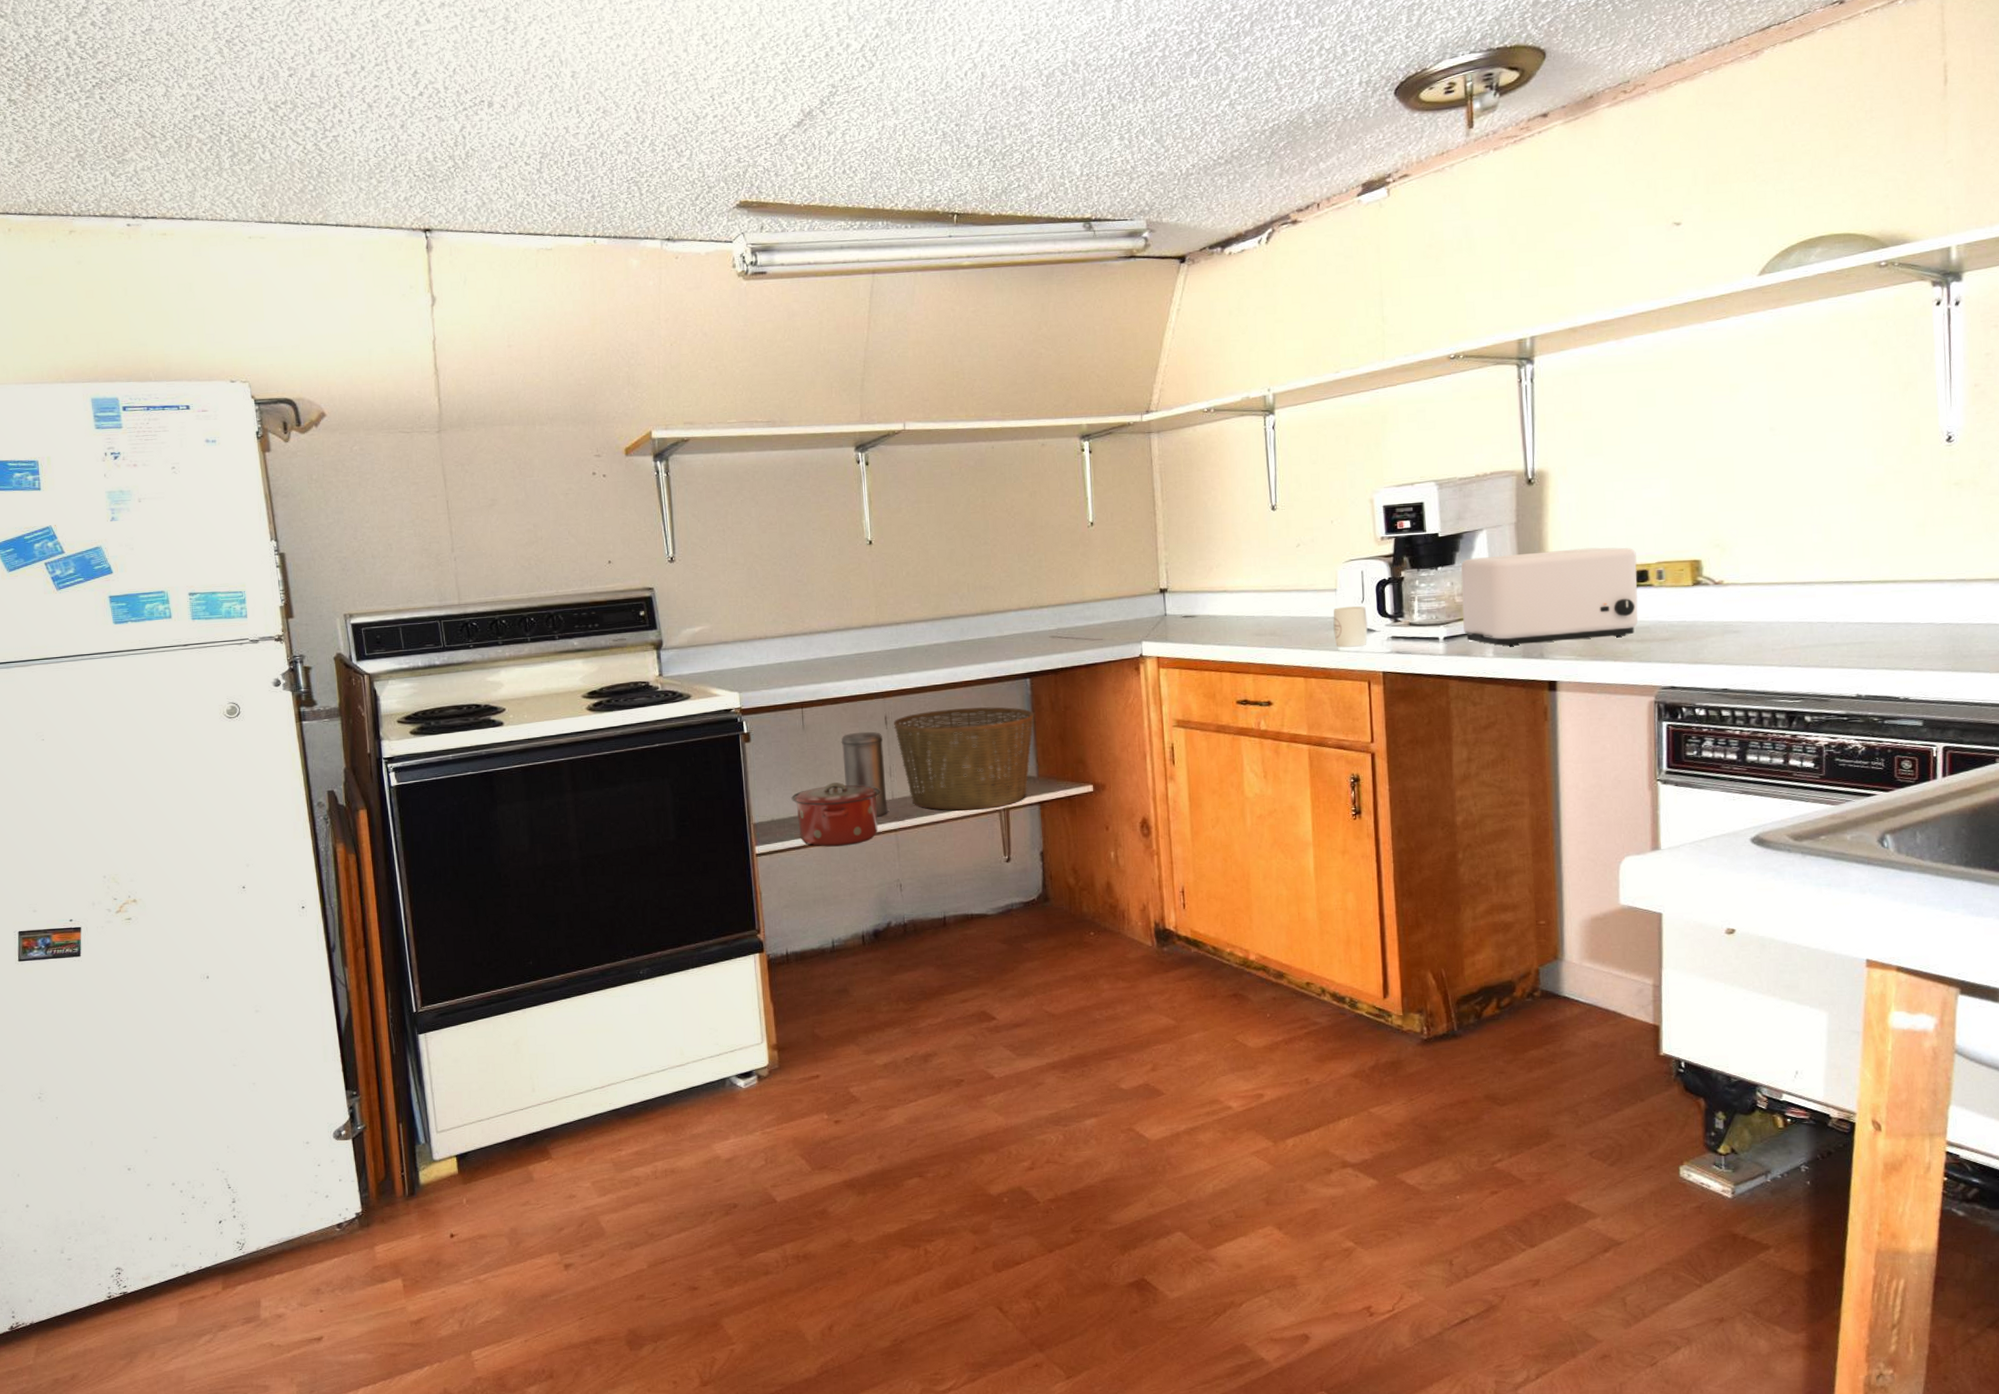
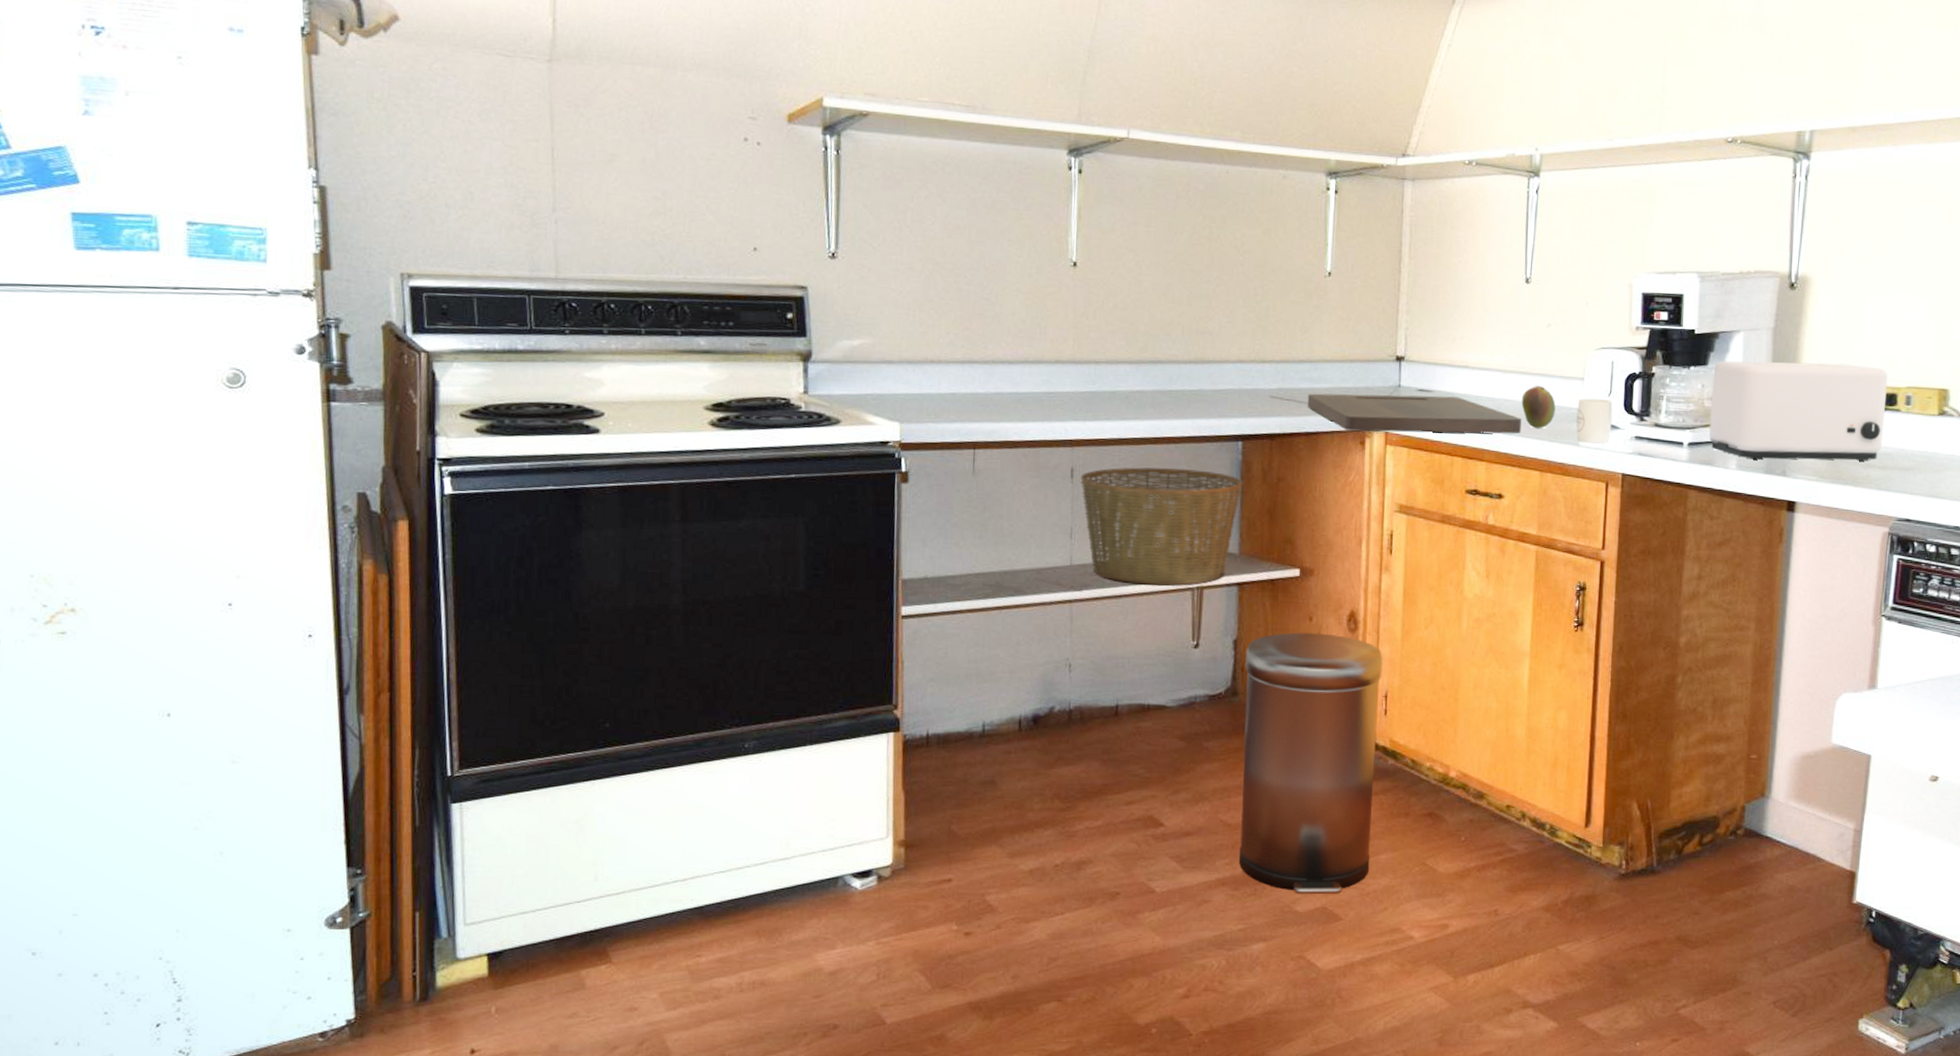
casserole: present [791,782,881,847] -> none [951,540,1058,615]
canister: present [841,731,889,817] -> none [1016,483,1066,584]
pedal bin: none [1052,840,1184,1074] -> present [1239,632,1383,895]
cutting board: none [1083,619,1282,660] -> present [1307,393,1521,434]
fruit: none [1279,601,1313,640] -> present [1521,386,1556,429]

